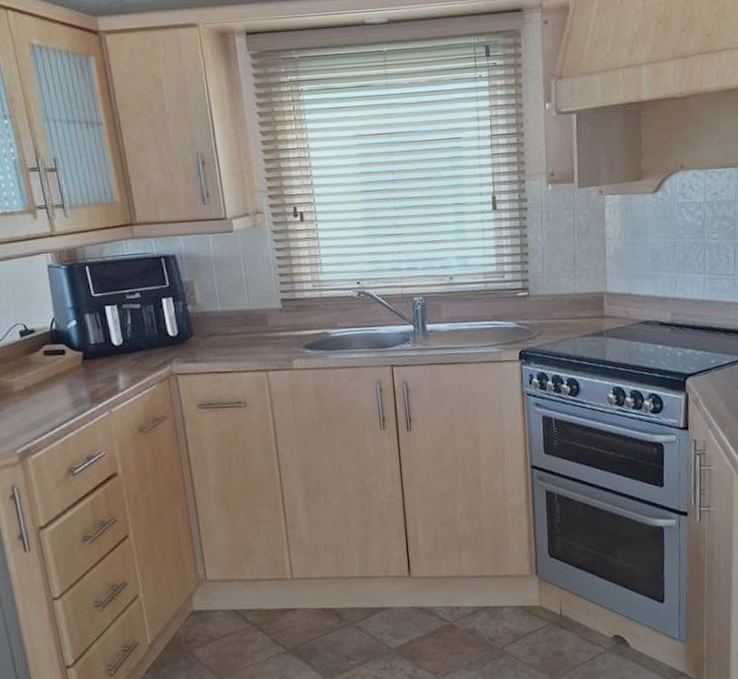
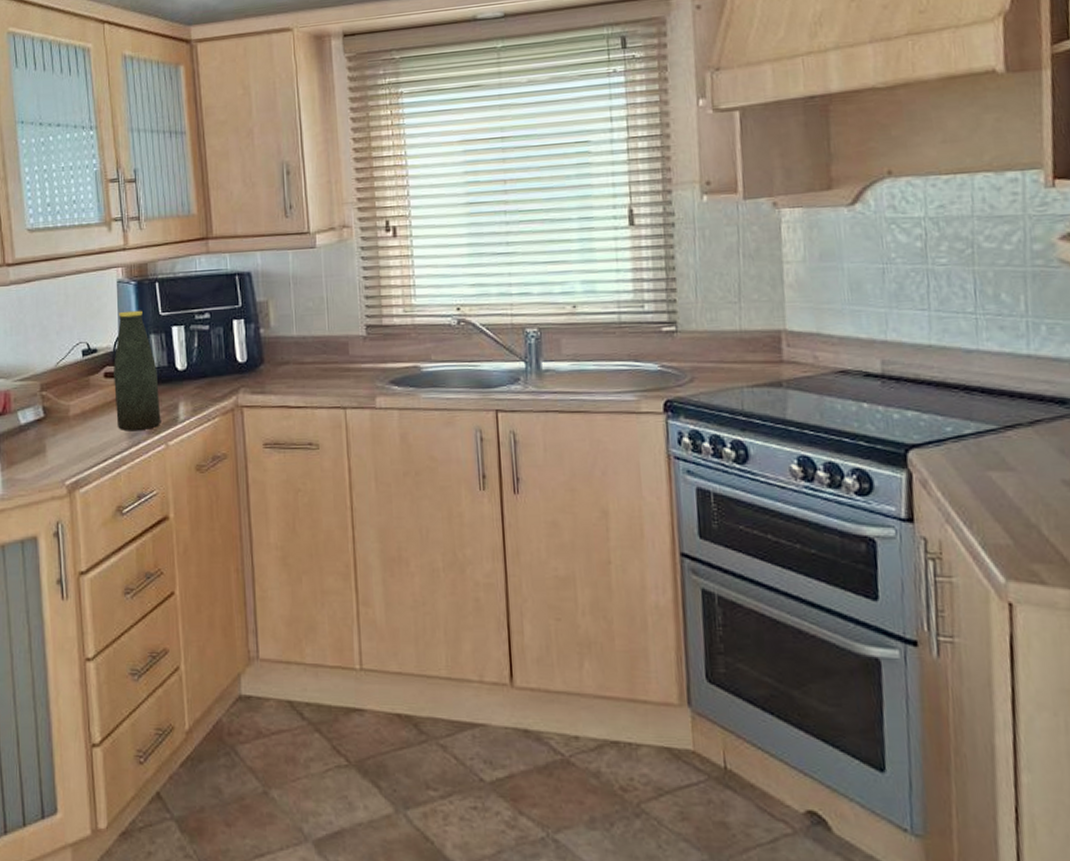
bottle: none [52,292,103,402] -> present [114,310,161,431]

